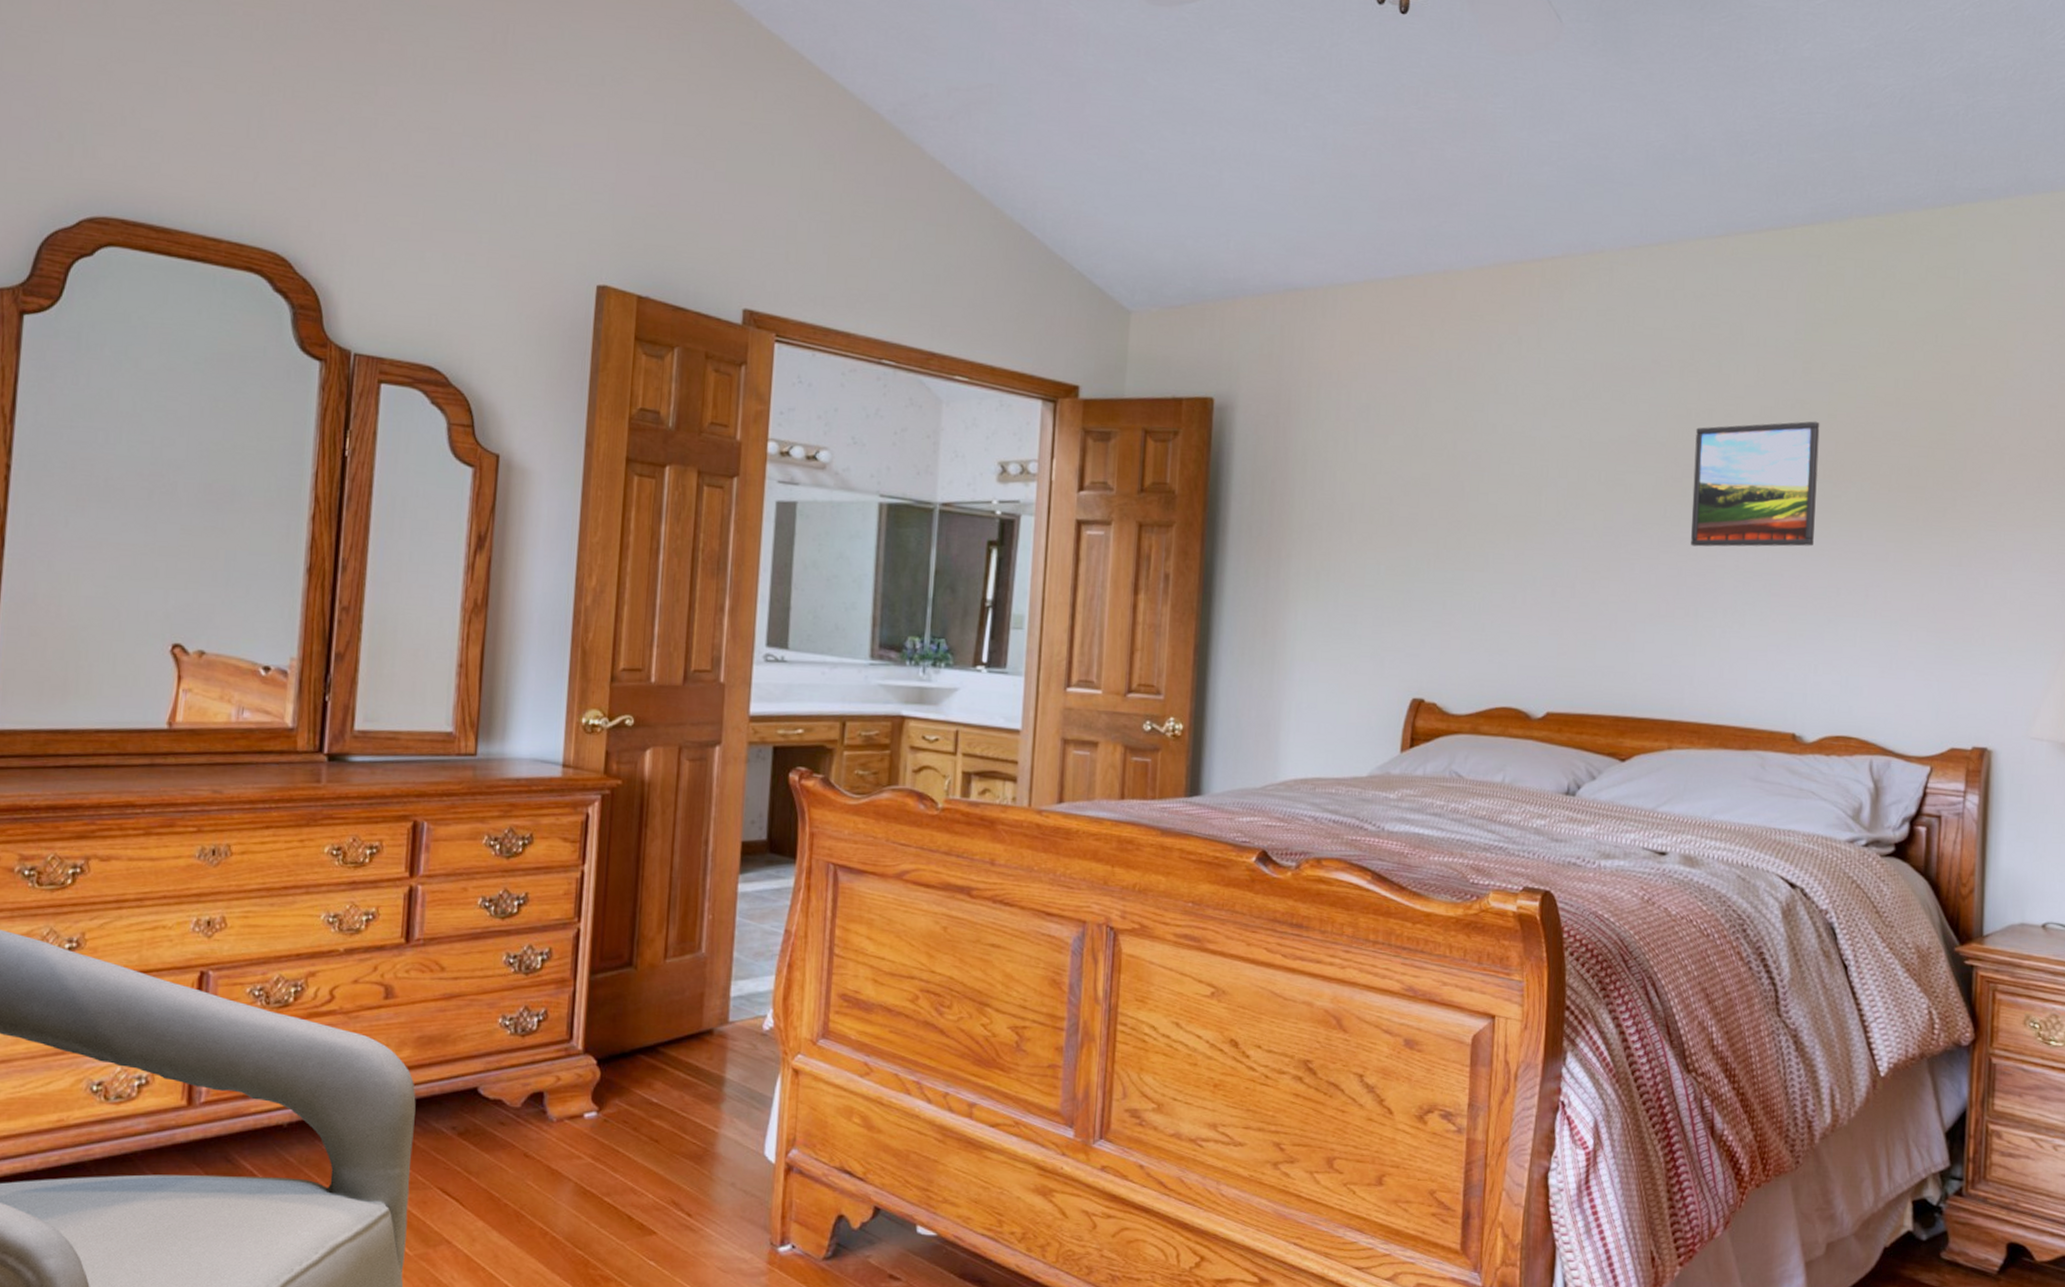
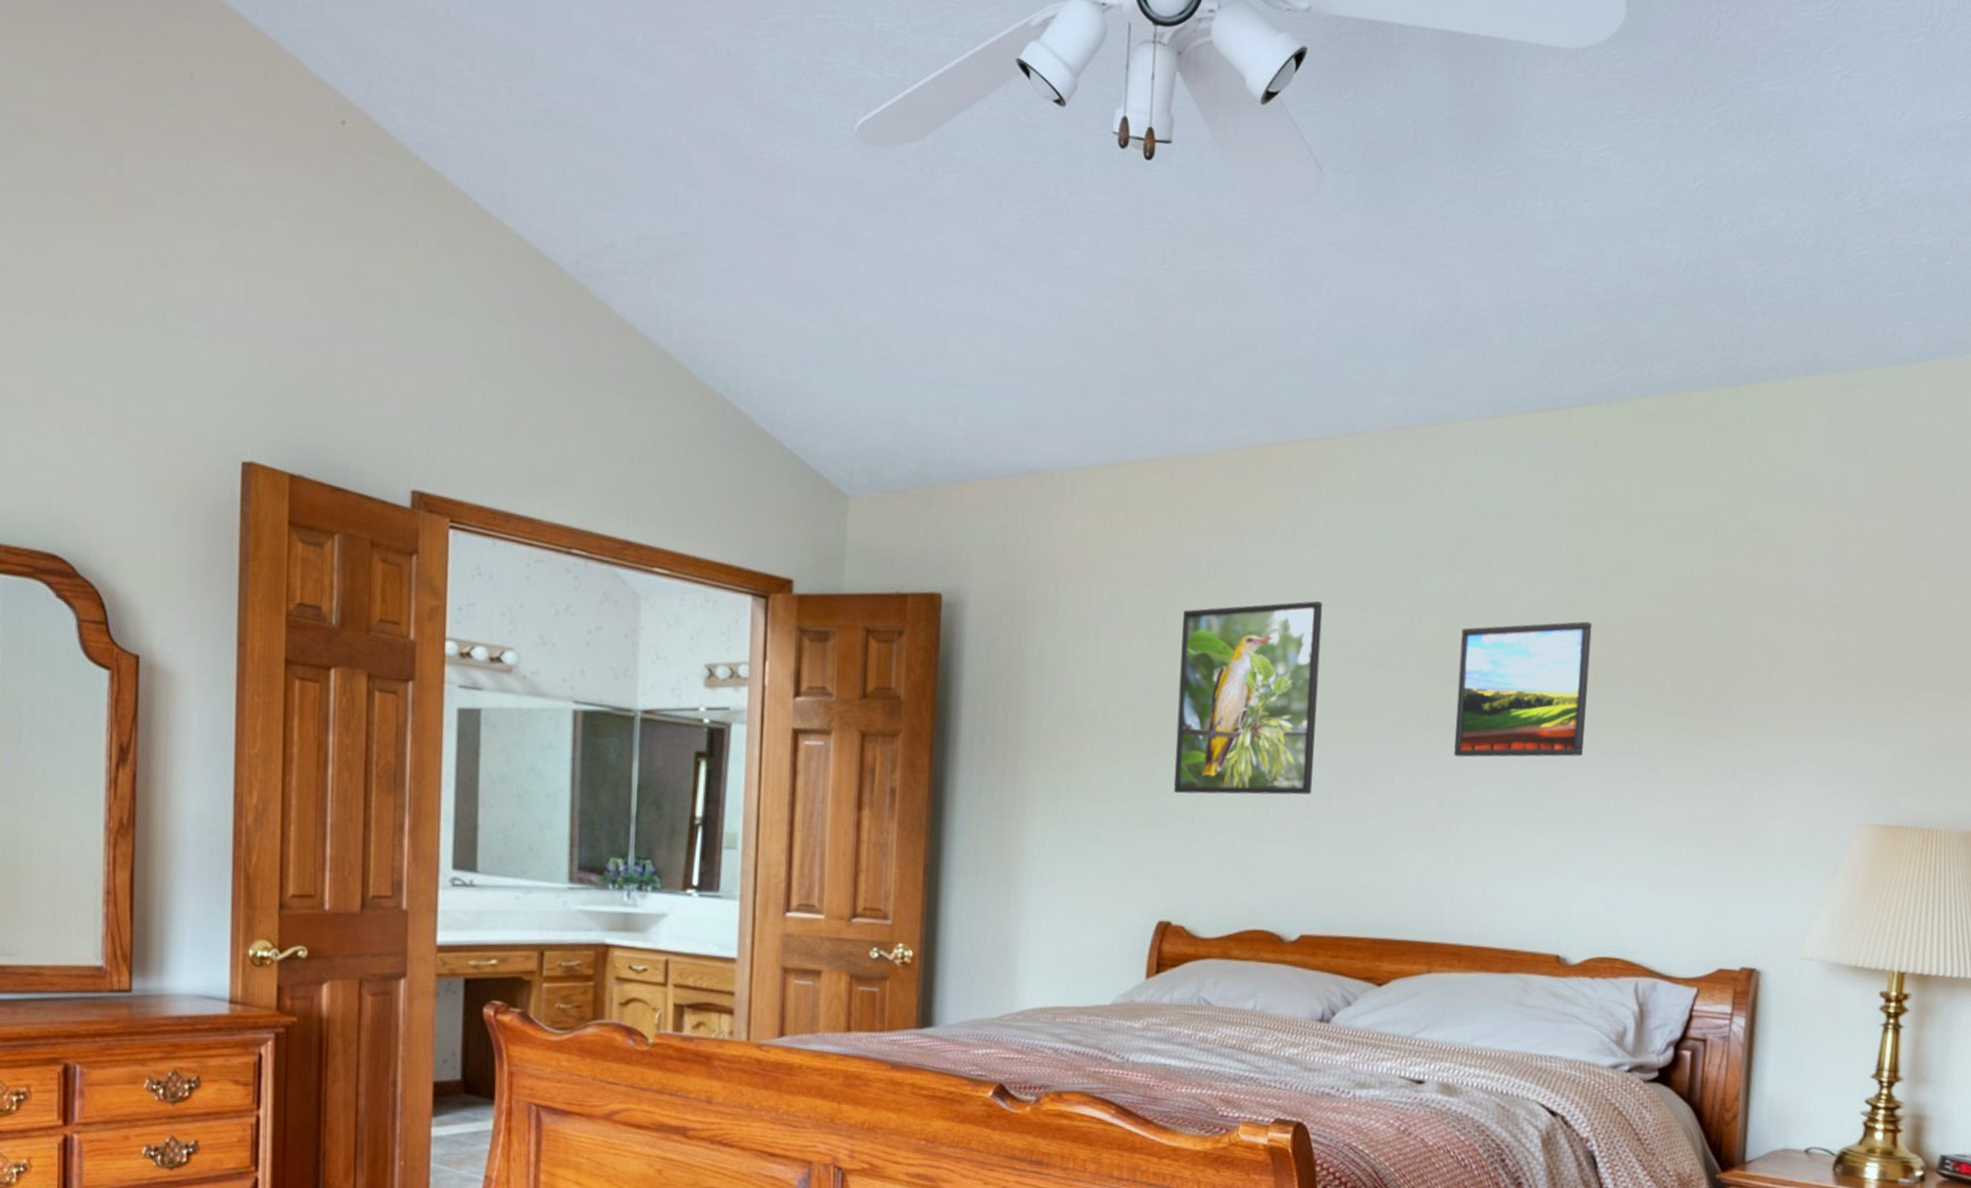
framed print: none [1426,403,1566,581] -> present [1173,601,1323,795]

